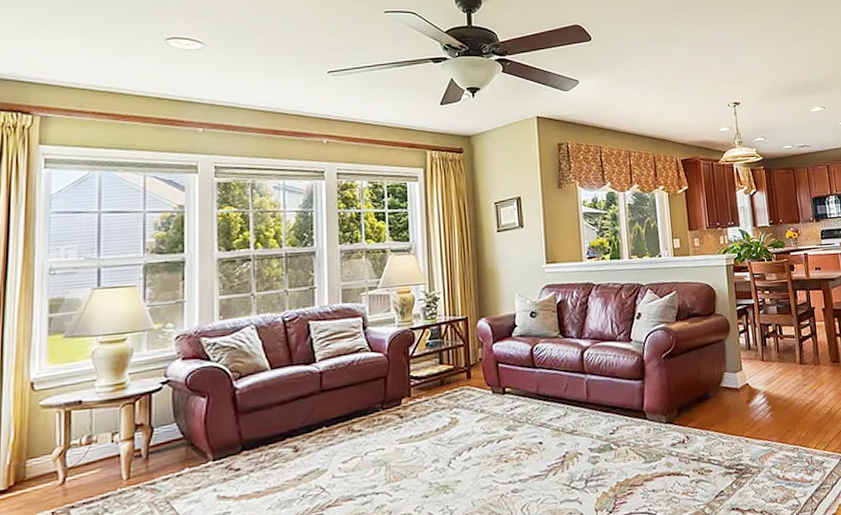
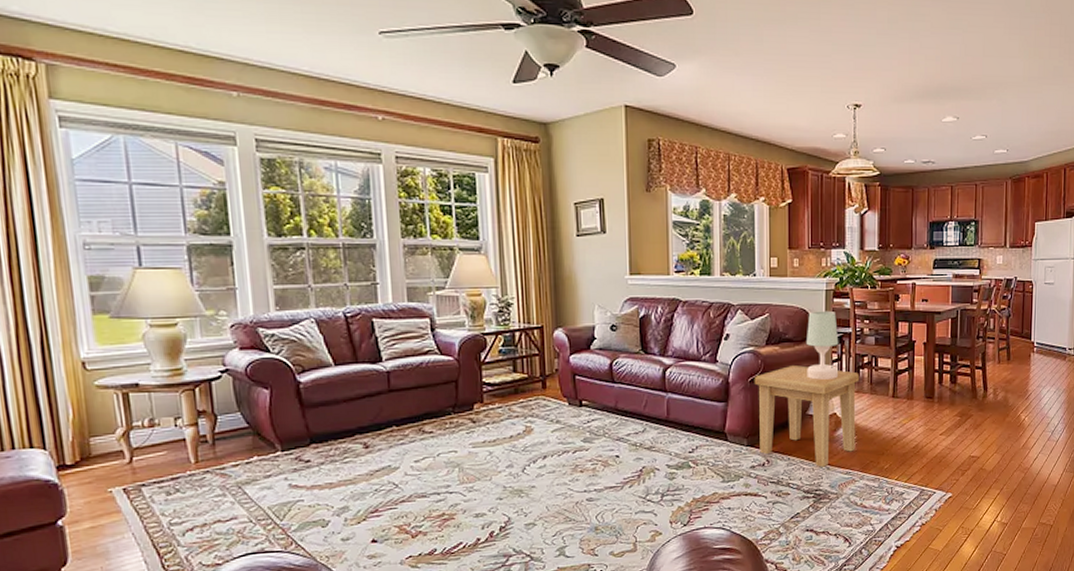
side table: none [668,338,771,440] -> present [755,365,859,467]
table lamp: none [712,284,747,352] -> present [805,310,839,380]

